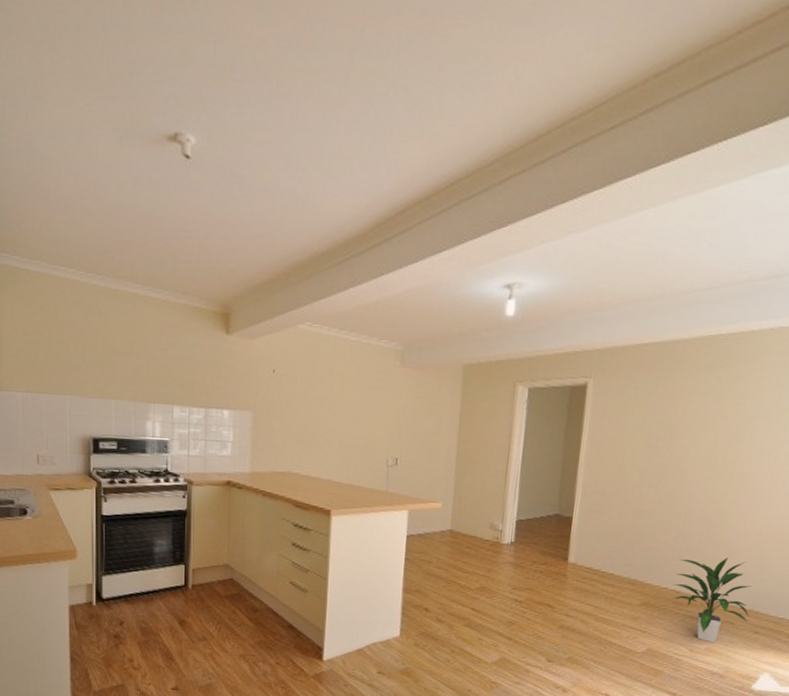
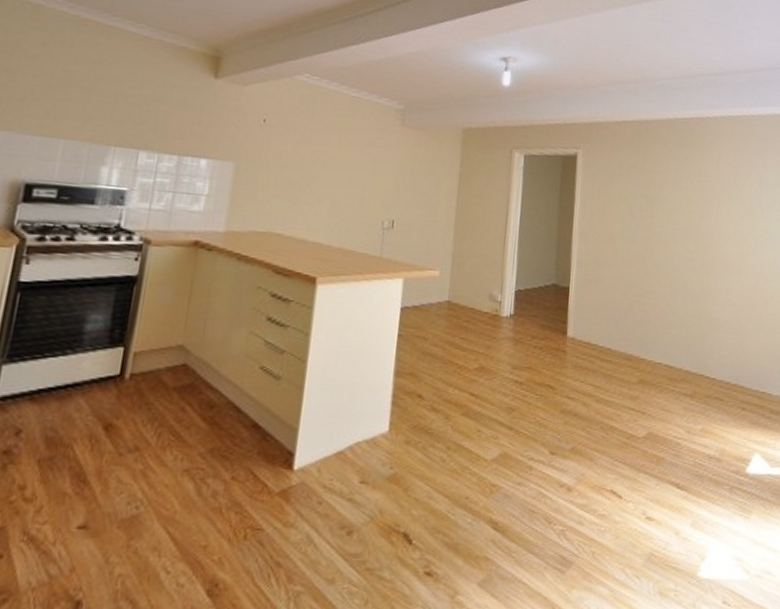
indoor plant: present [673,557,752,643] -> none [667,329,736,423]

